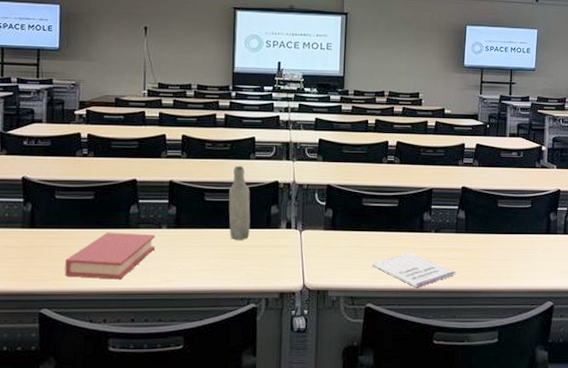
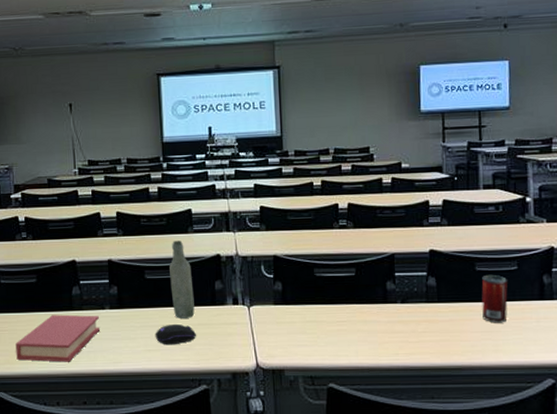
computer mouse: none [209,246,249,265] -> present [155,324,196,345]
notebook: present [372,253,456,288] -> none [331,326,431,366]
beverage can: none [500,210,522,253] -> present [481,274,508,323]

